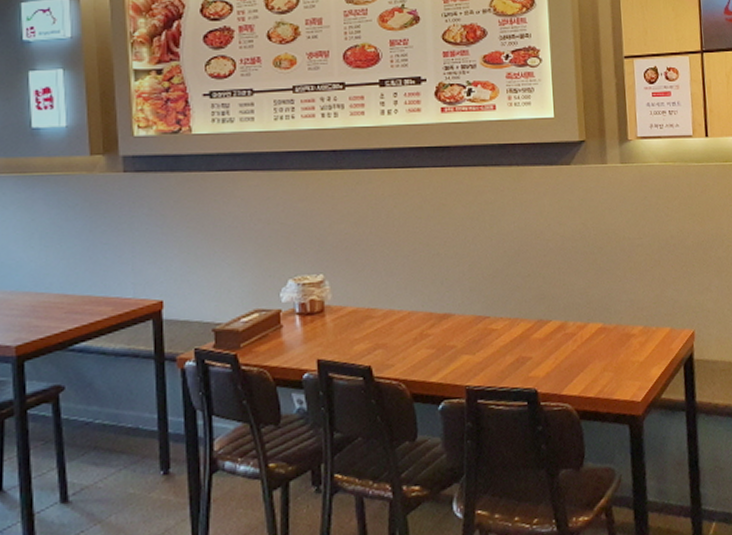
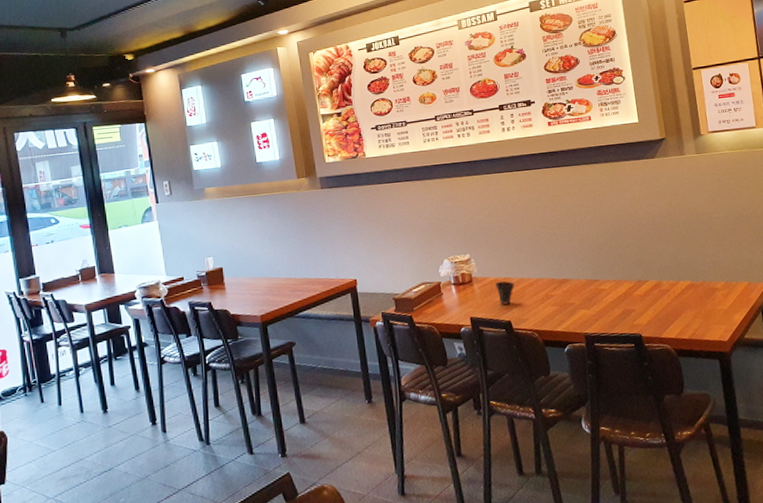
cup: none [355,312,380,345] -> present [495,281,515,305]

